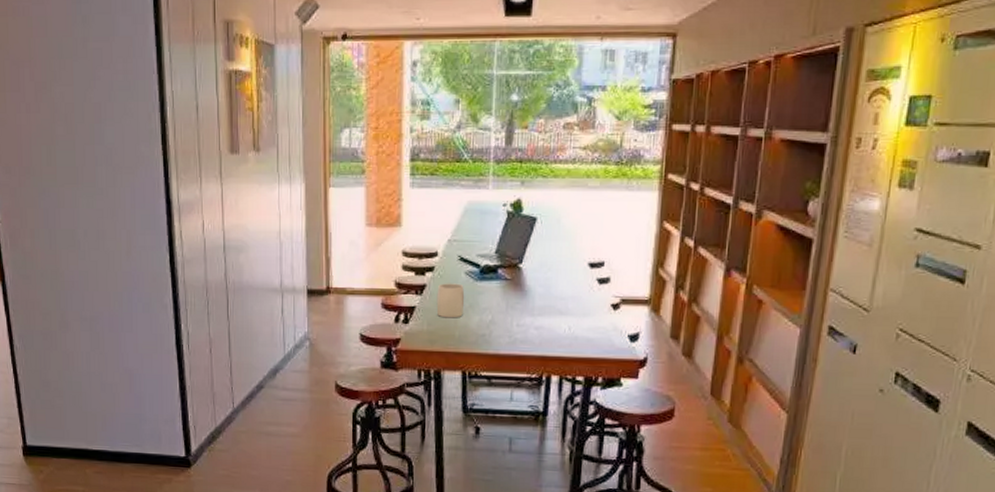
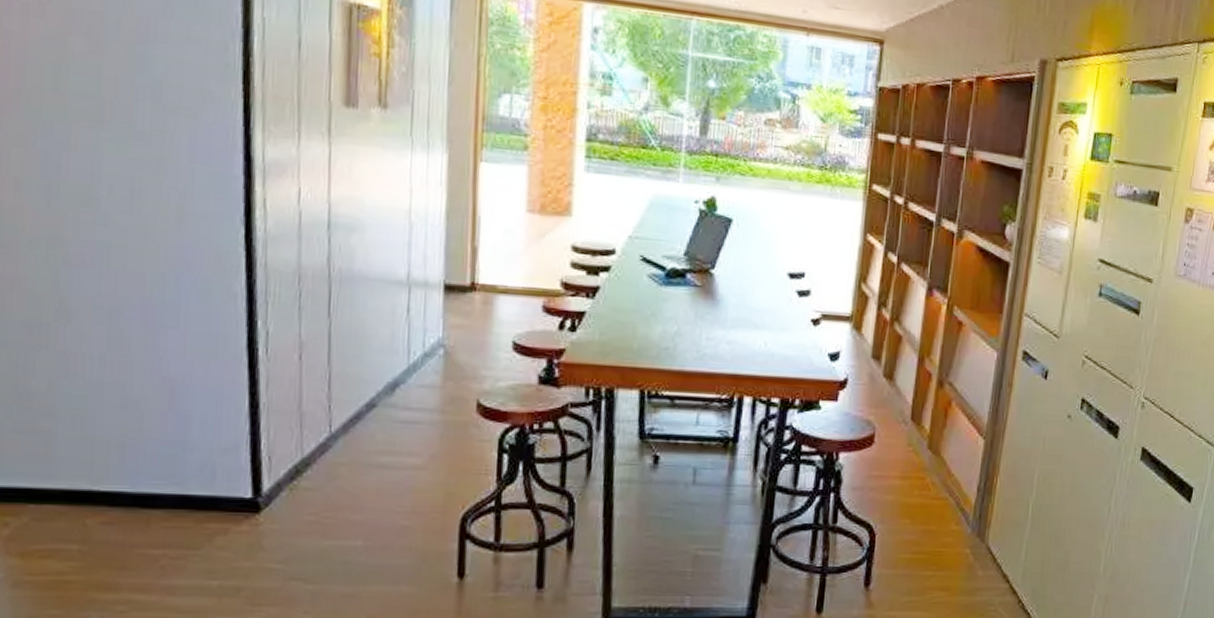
mug: present [436,283,465,318] -> none [611,286,647,328]

